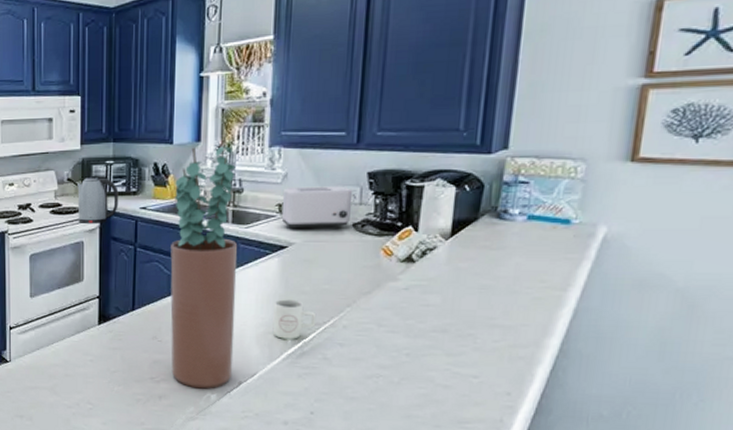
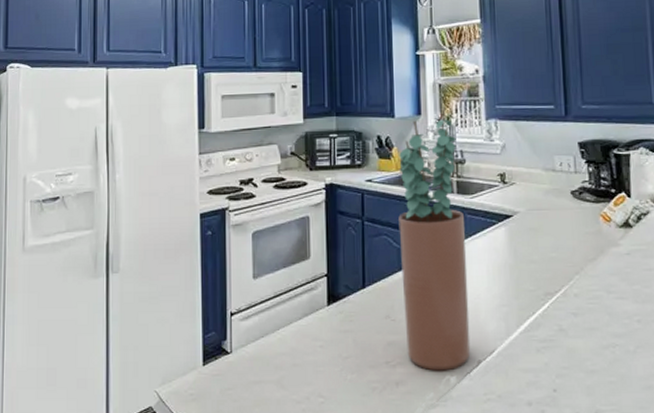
kettle: present [77,176,119,225] -> none [301,150,344,199]
mug: present [272,299,317,339] -> none [505,269,548,311]
toaster: present [281,186,353,227] -> none [502,156,568,196]

